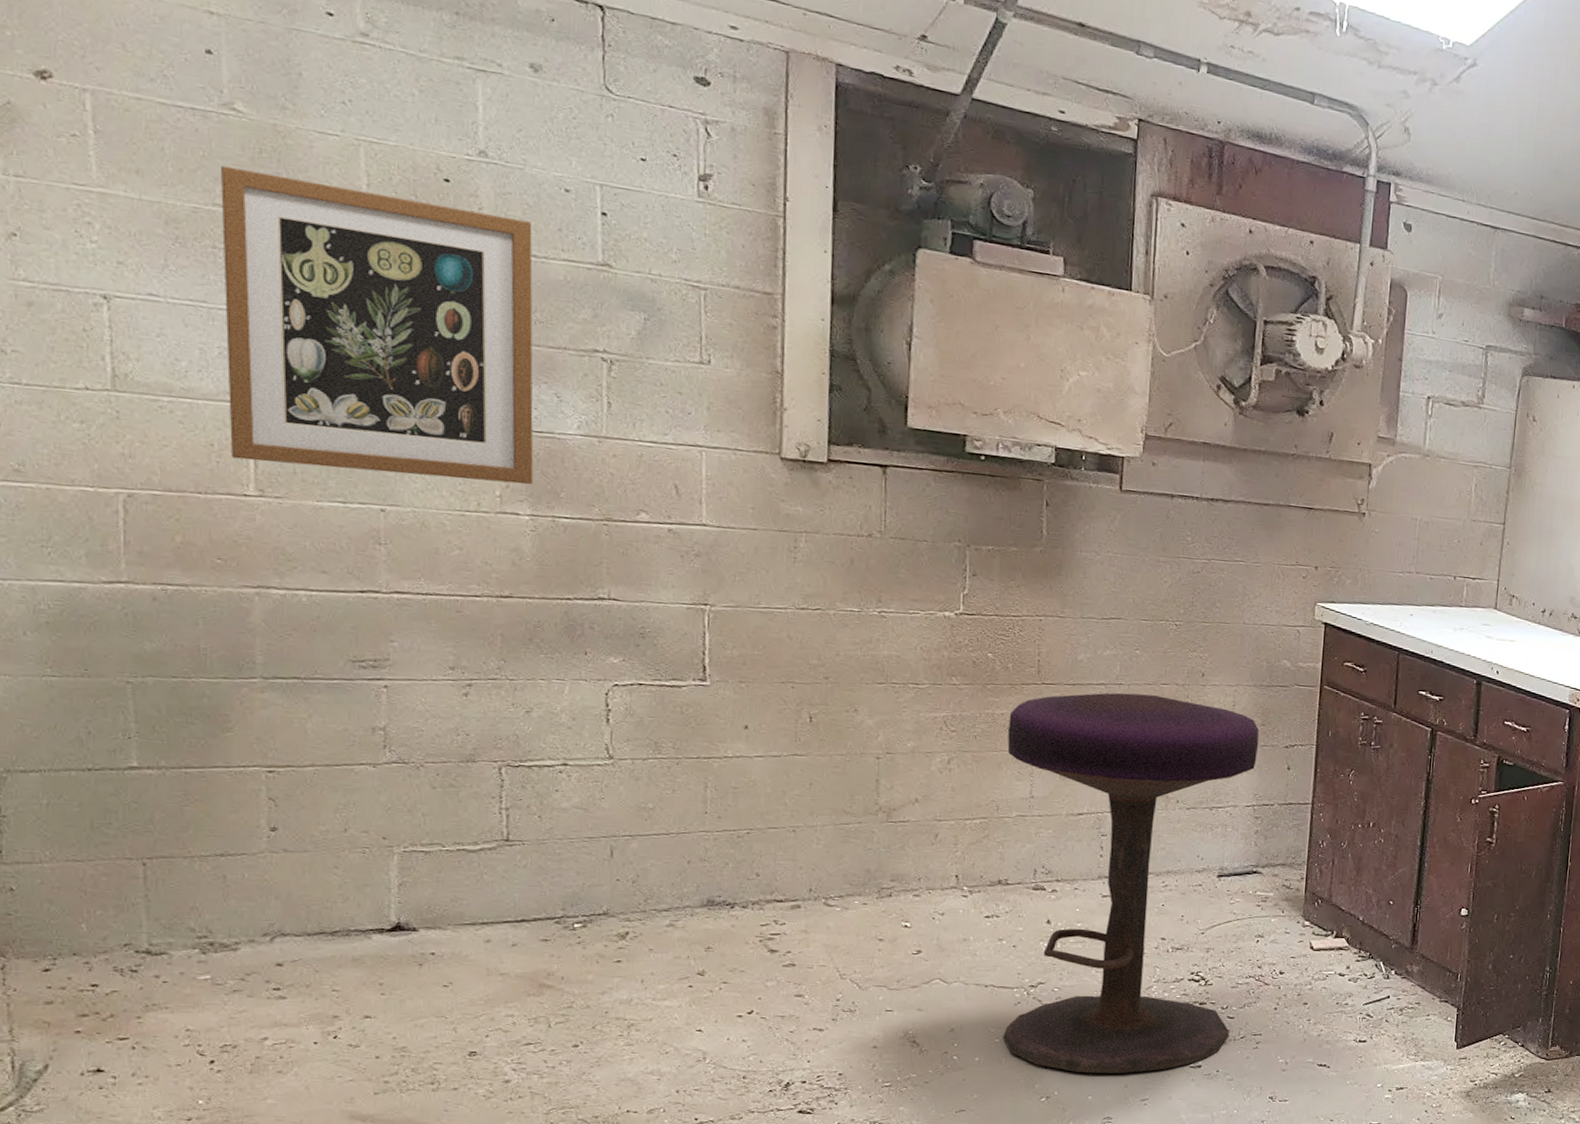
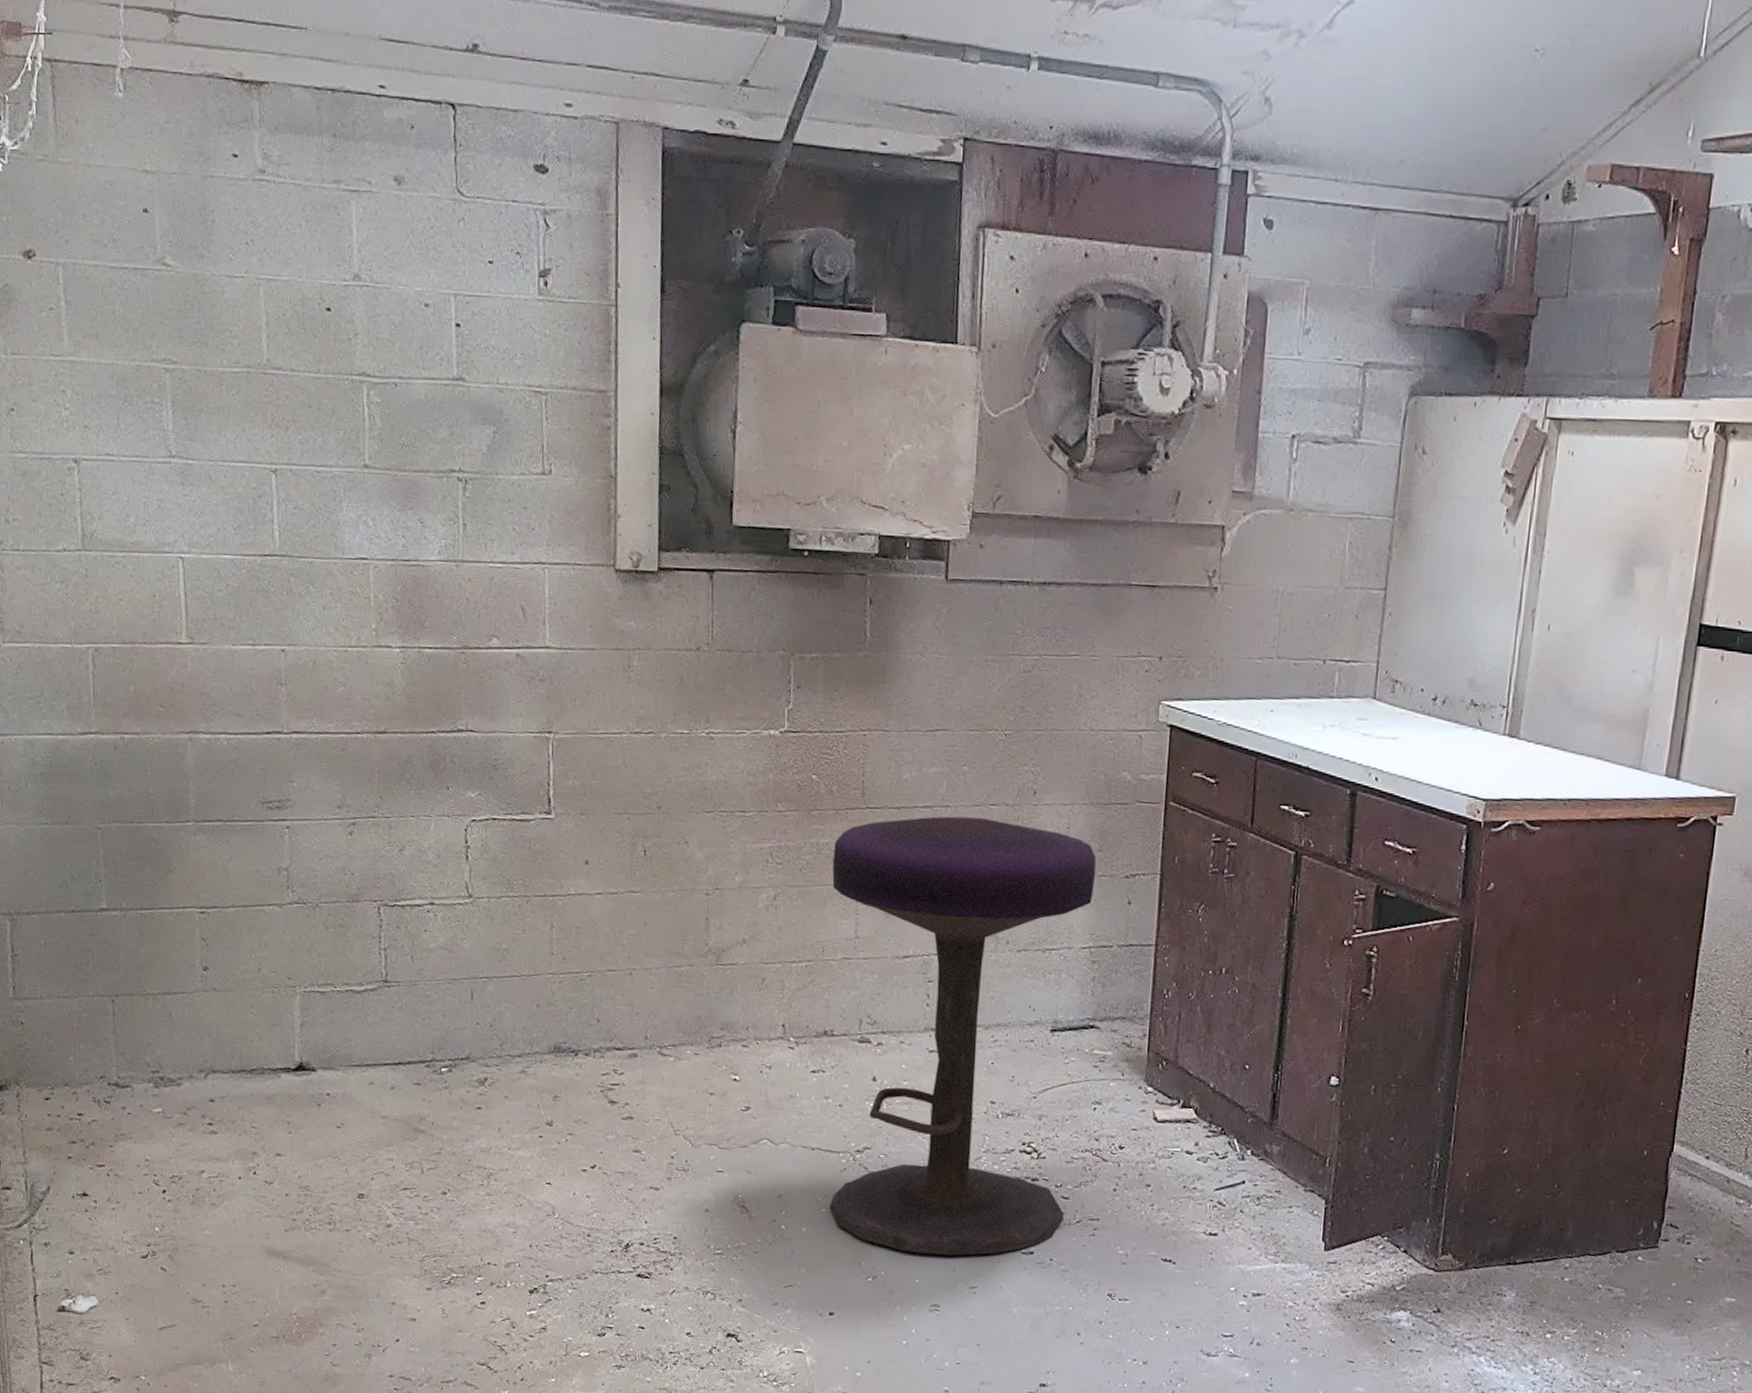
wall art: present [220,165,534,485] -> none [155,321,402,616]

